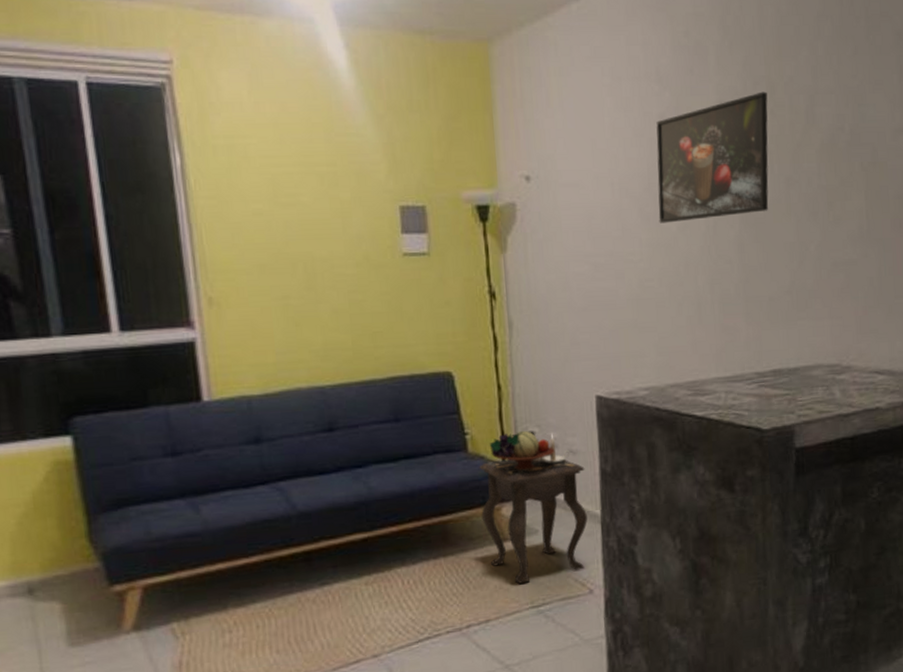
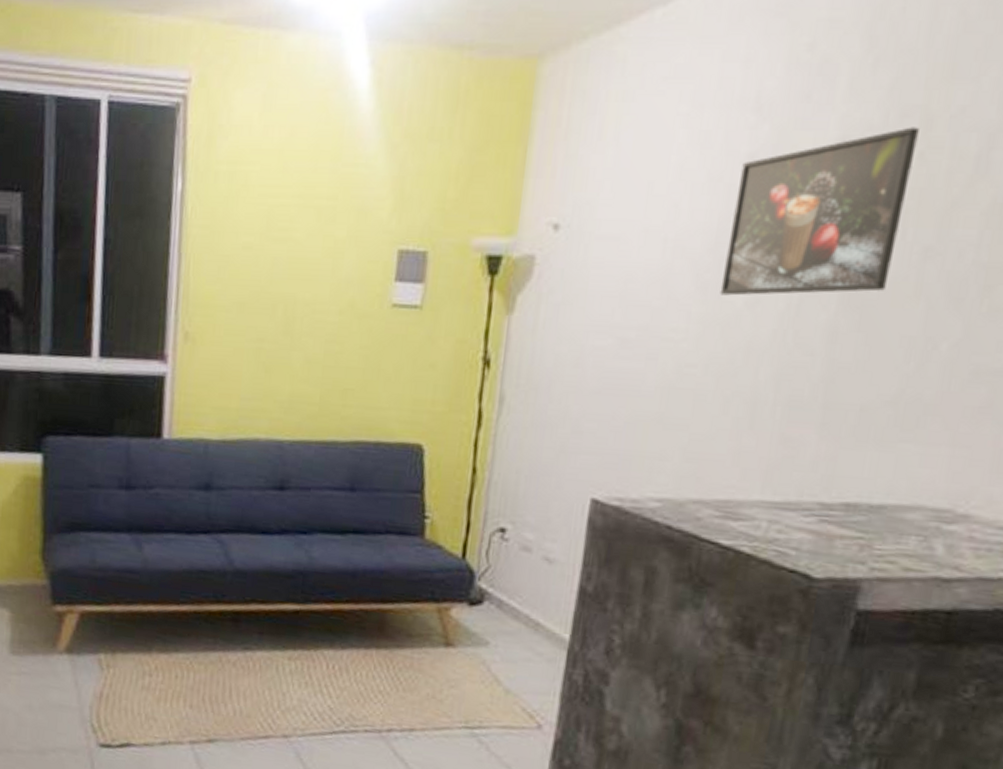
side table: present [479,430,588,584] -> none [426,524,560,699]

